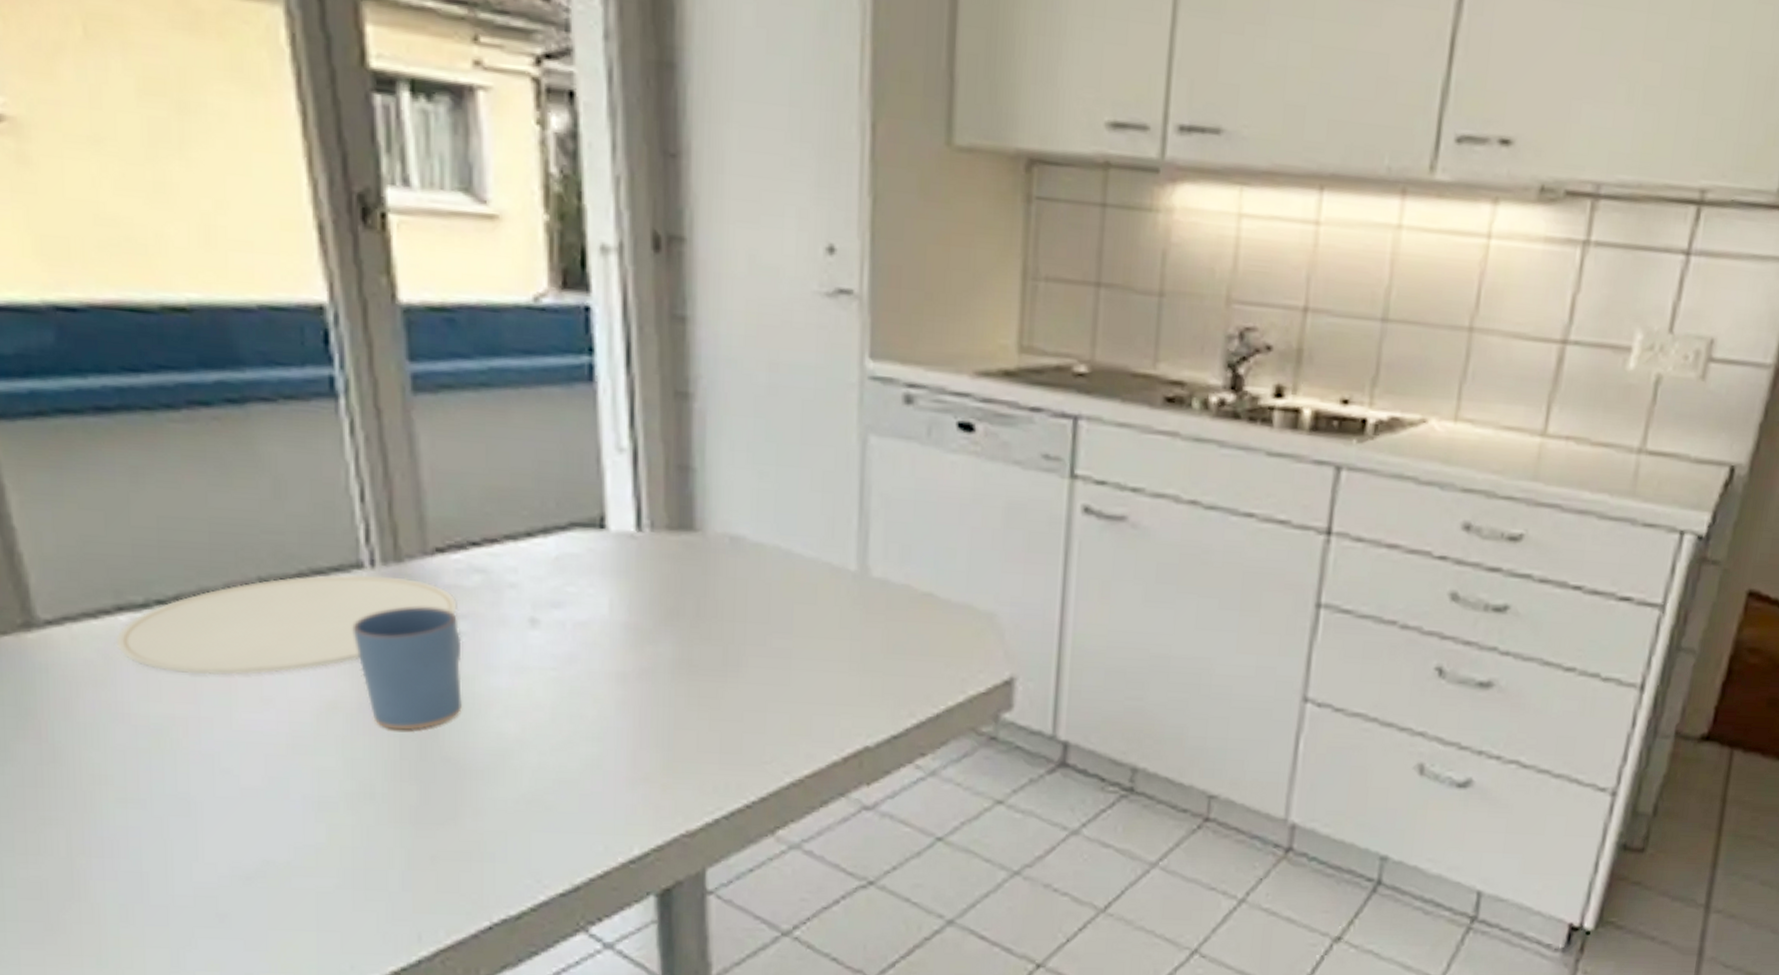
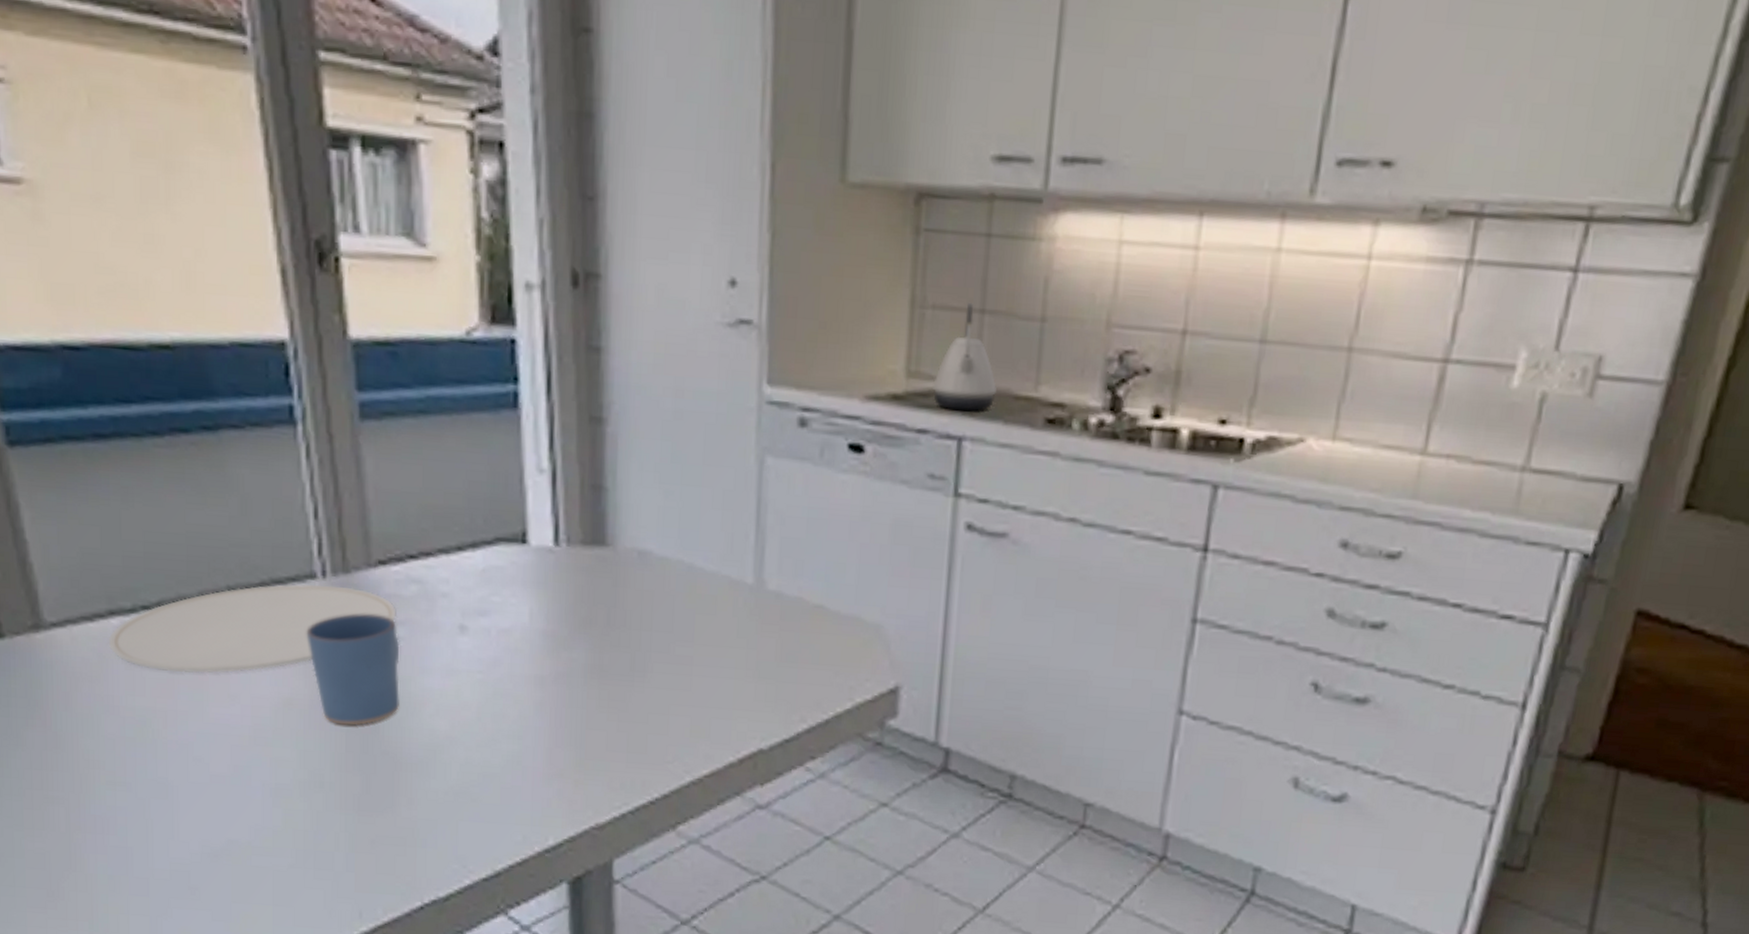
kettle: none [1045,274,1114,390] -> present [932,302,997,412]

